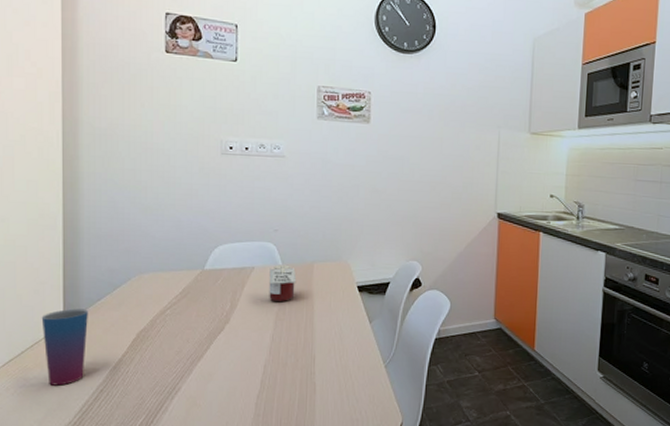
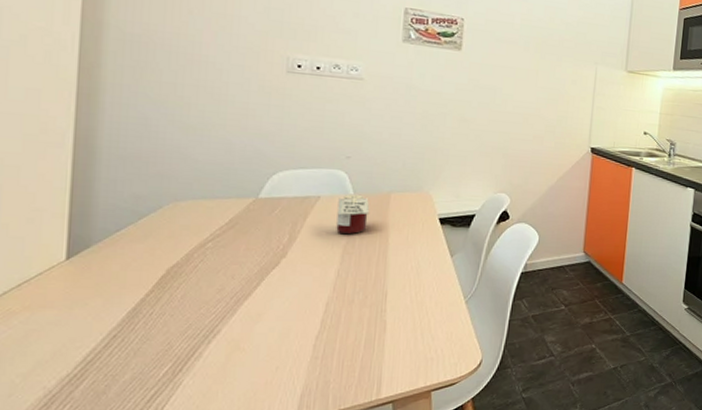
cup: present [41,308,88,386] -> none [35,240,102,332]

